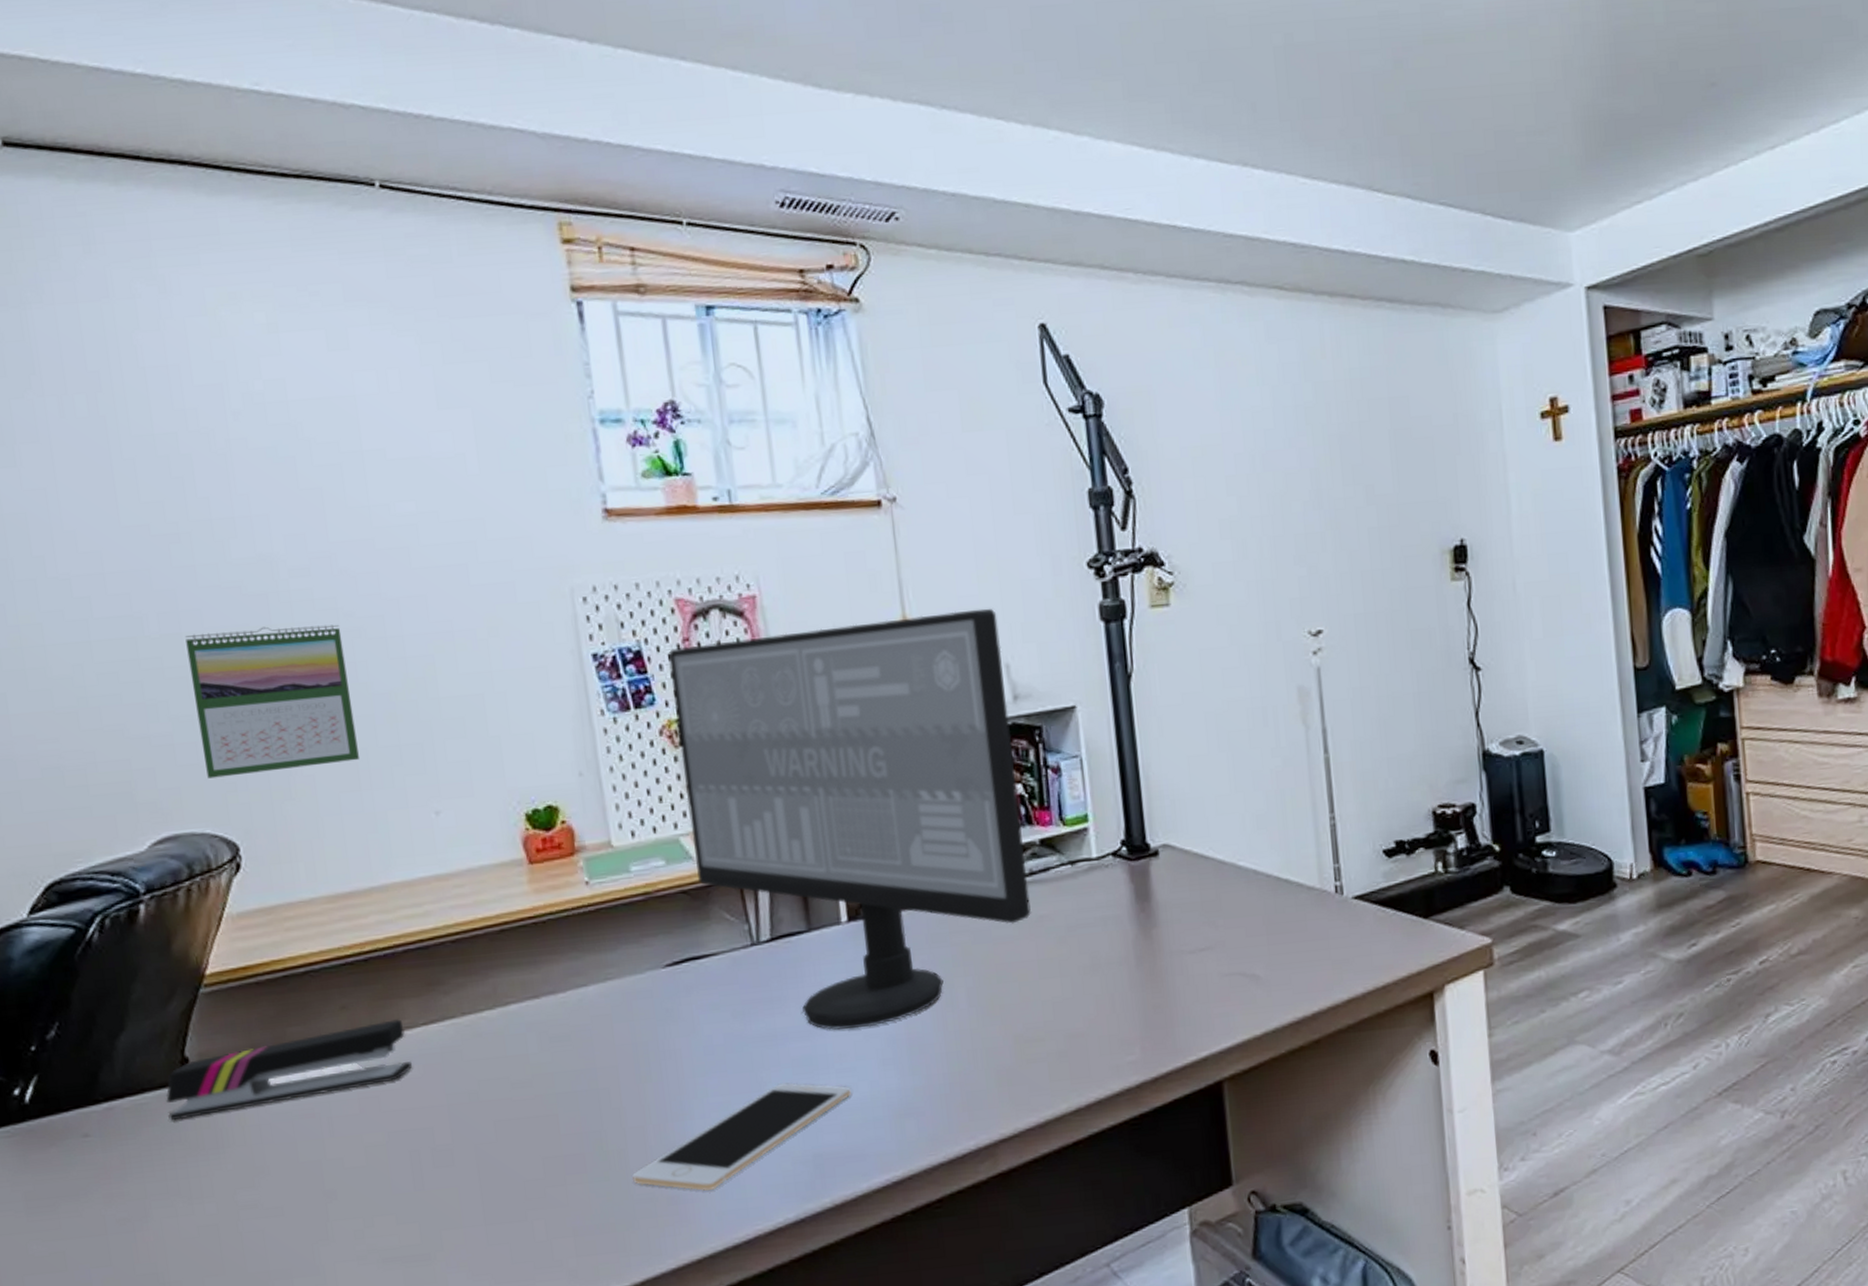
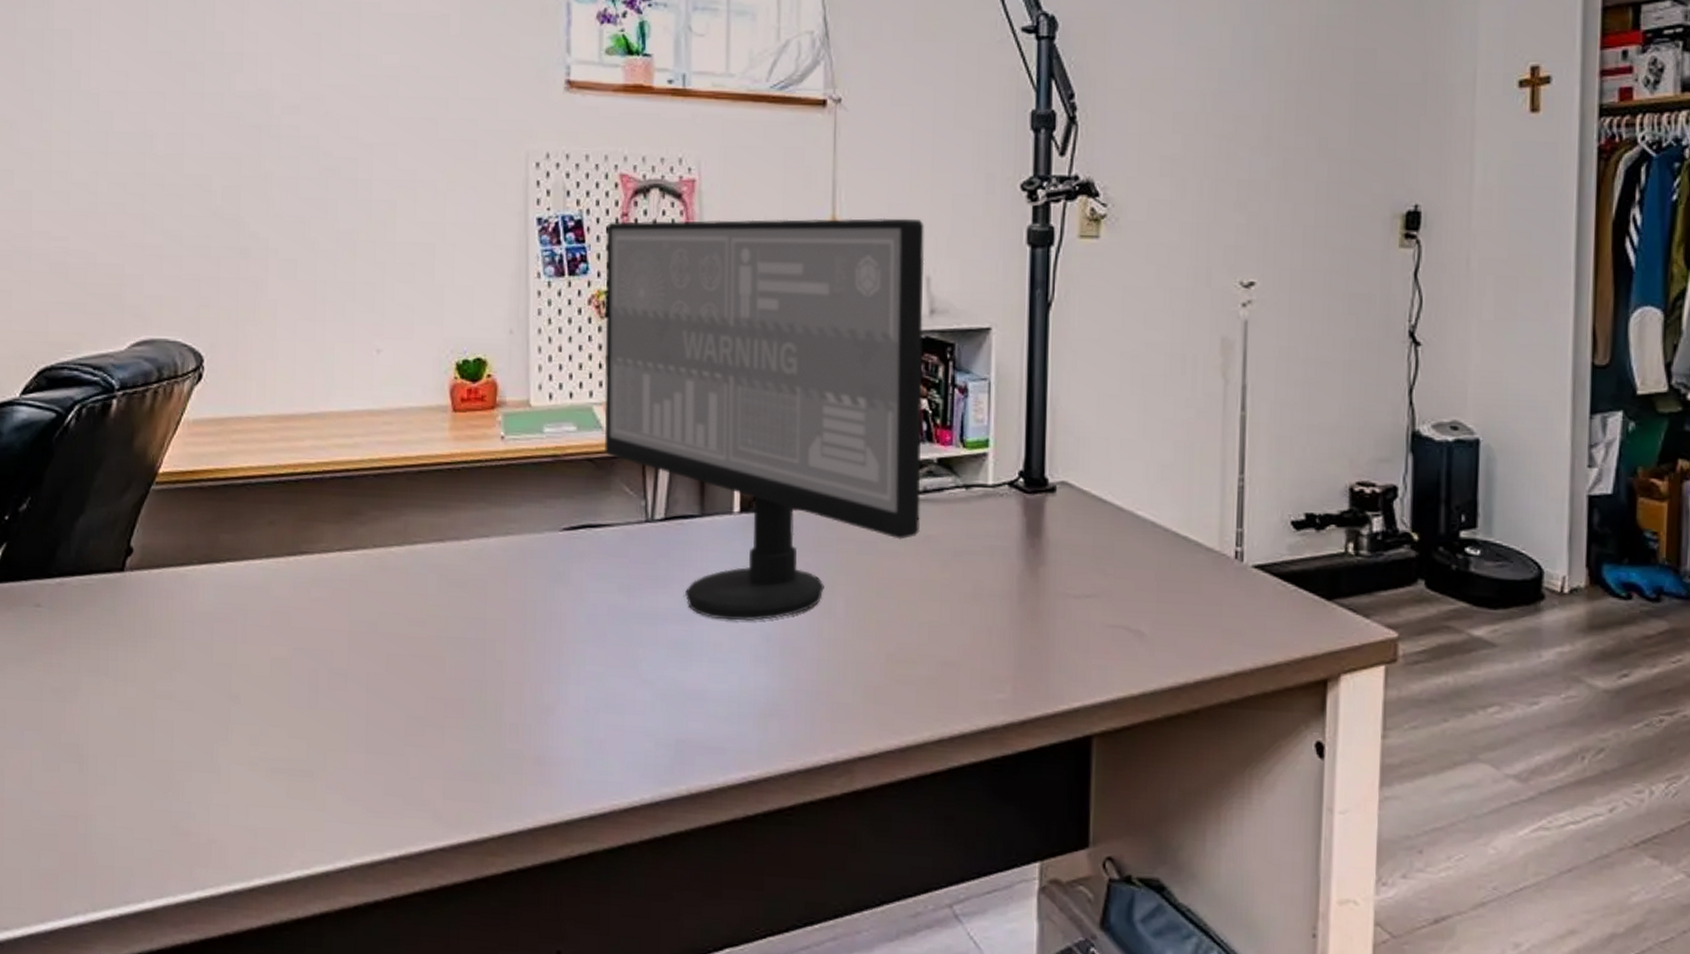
stapler: present [166,1019,412,1121] -> none [108,541,323,605]
calendar: present [185,624,360,779] -> none [185,156,319,292]
cell phone: present [632,1082,851,1191] -> none [505,662,720,757]

